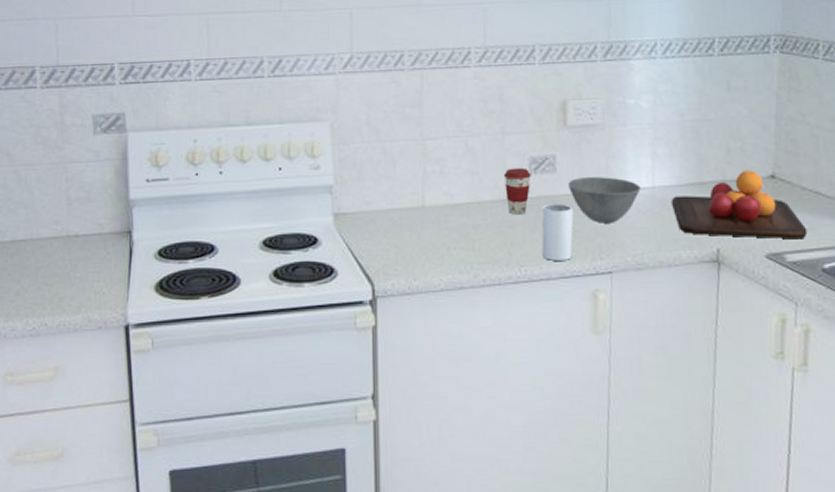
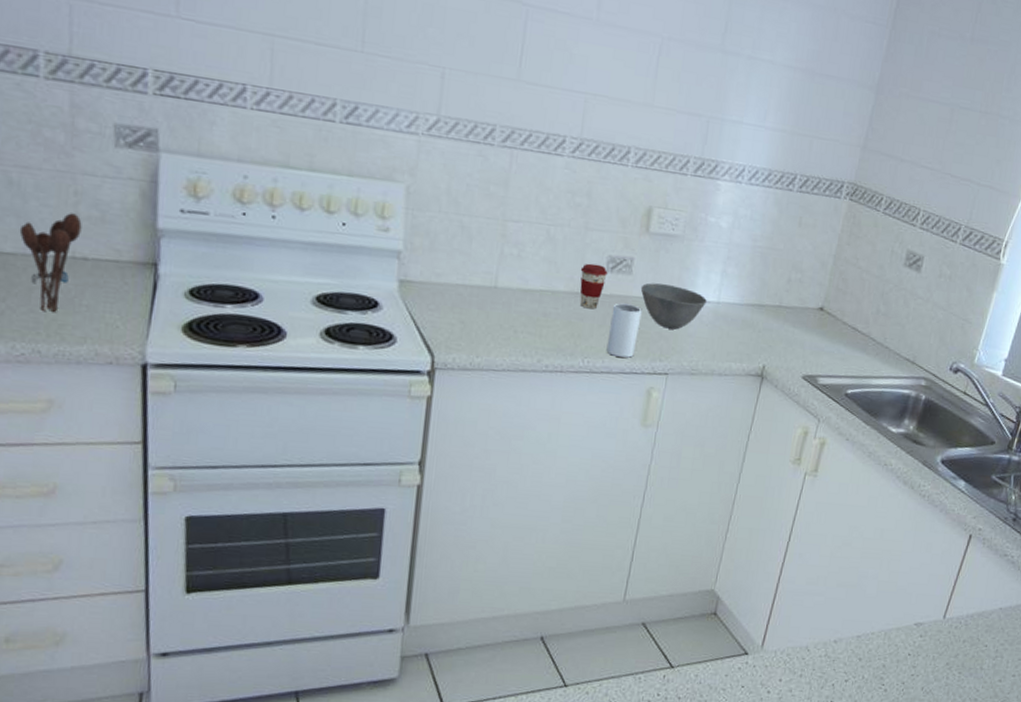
utensil holder: none [27,197,73,288] -> present [19,213,82,313]
chopping board: present [672,170,808,240] -> none [731,299,840,366]

